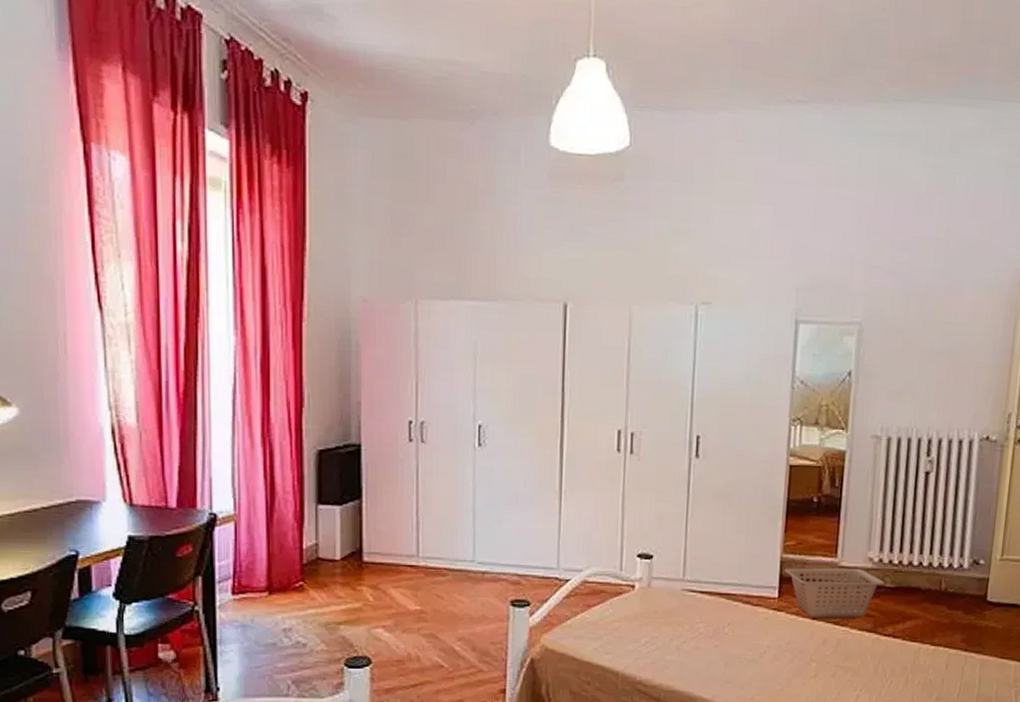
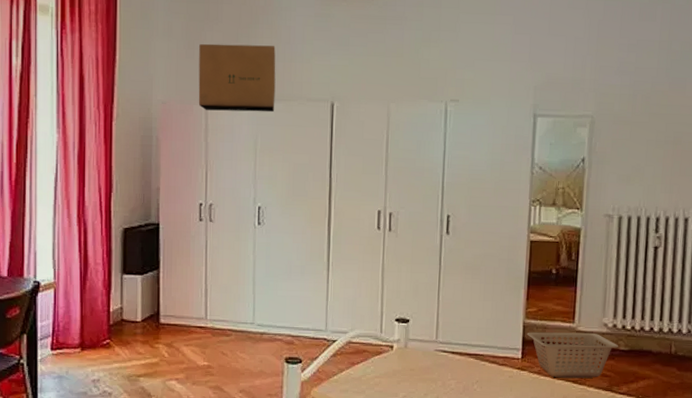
box: none [406,230,499,314] -> present [198,43,276,112]

